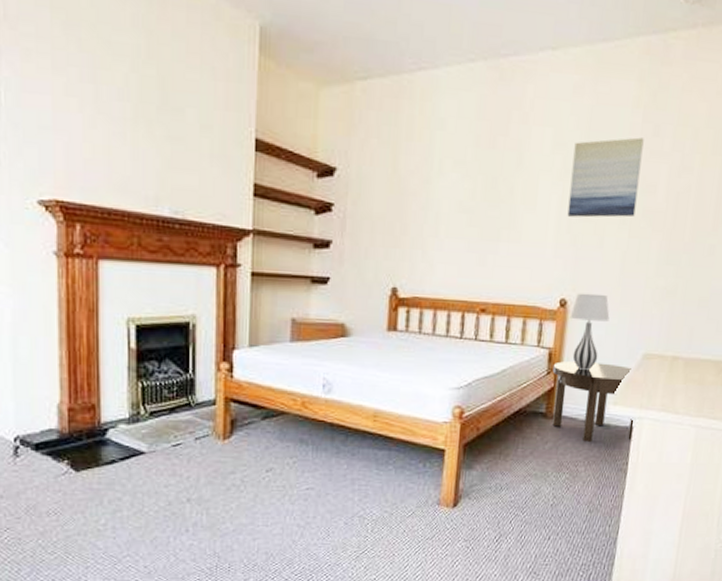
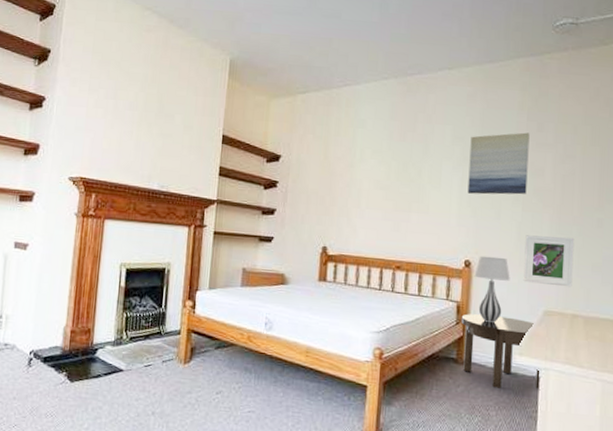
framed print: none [623,266,683,326] -> present [523,235,575,287]

